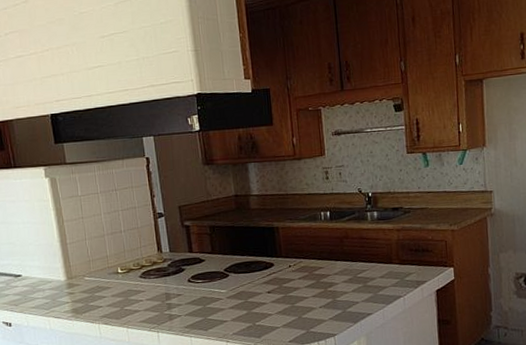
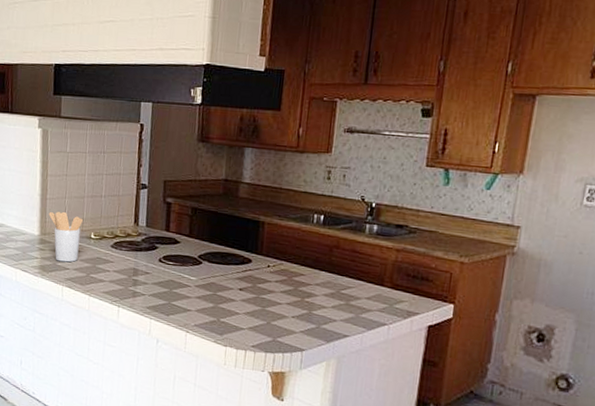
utensil holder: none [71,252,109,301] -> present [48,211,83,263]

